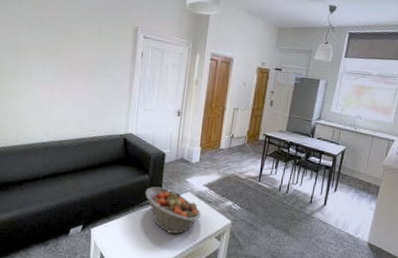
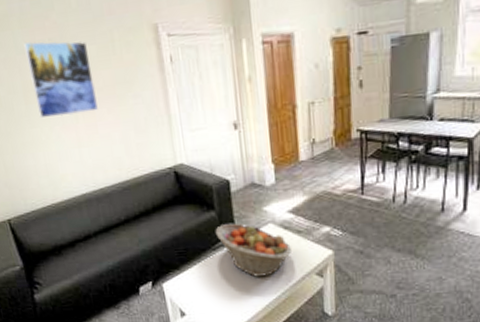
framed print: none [23,14,79,79] -> present [24,41,98,119]

